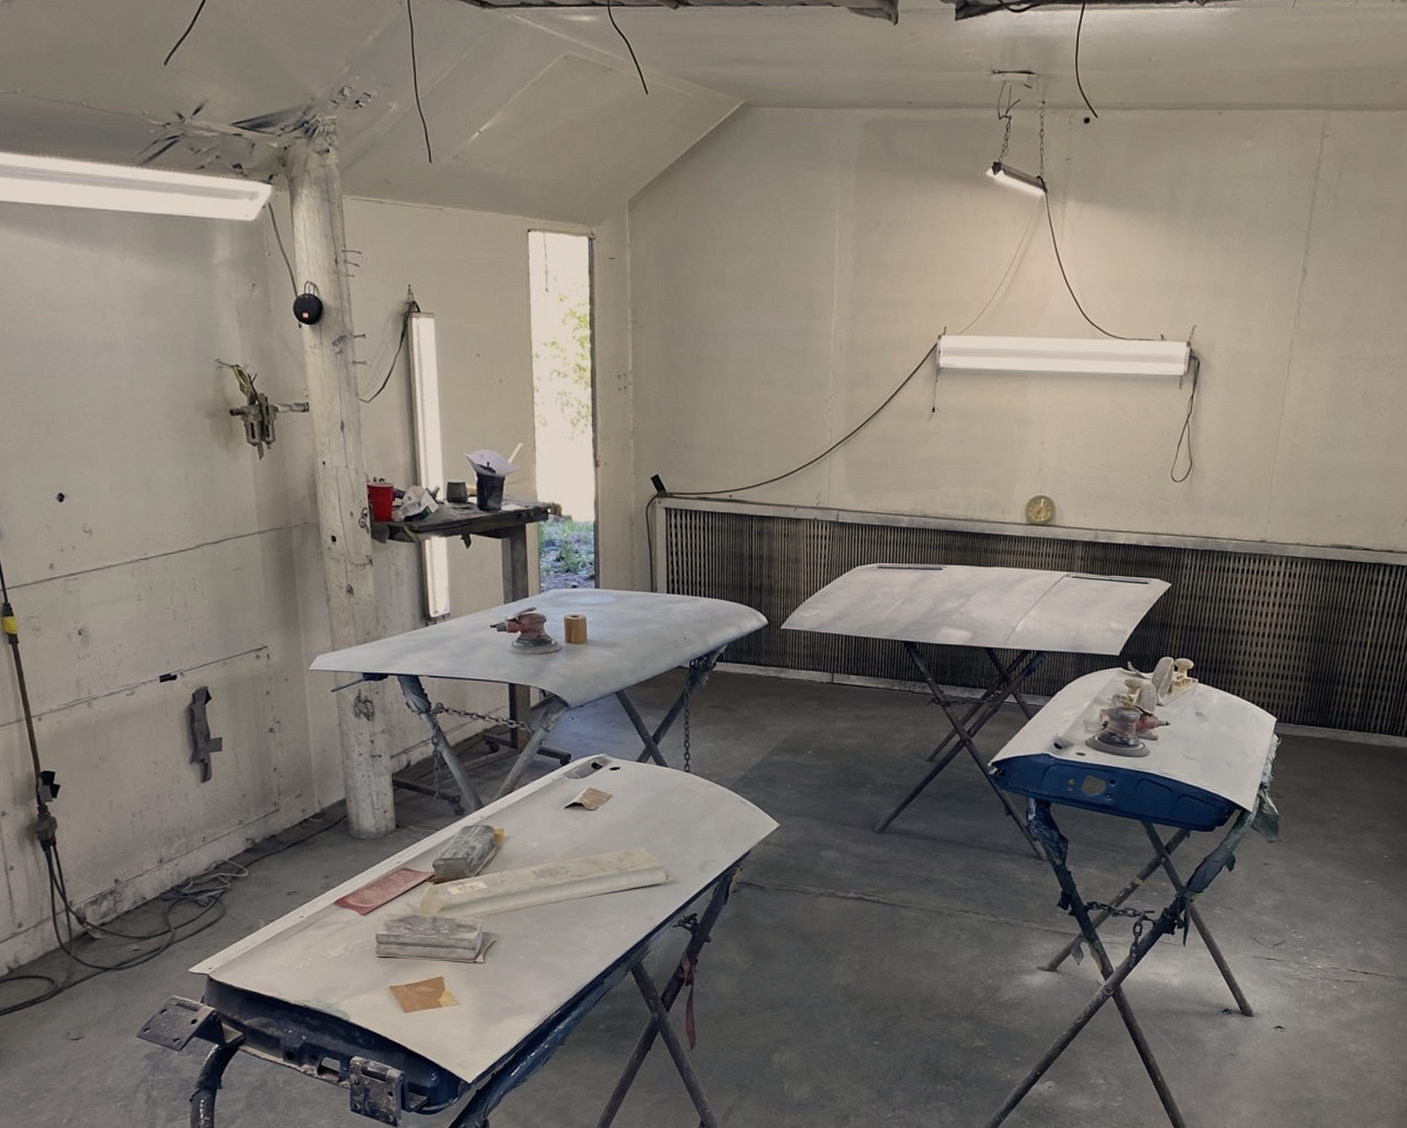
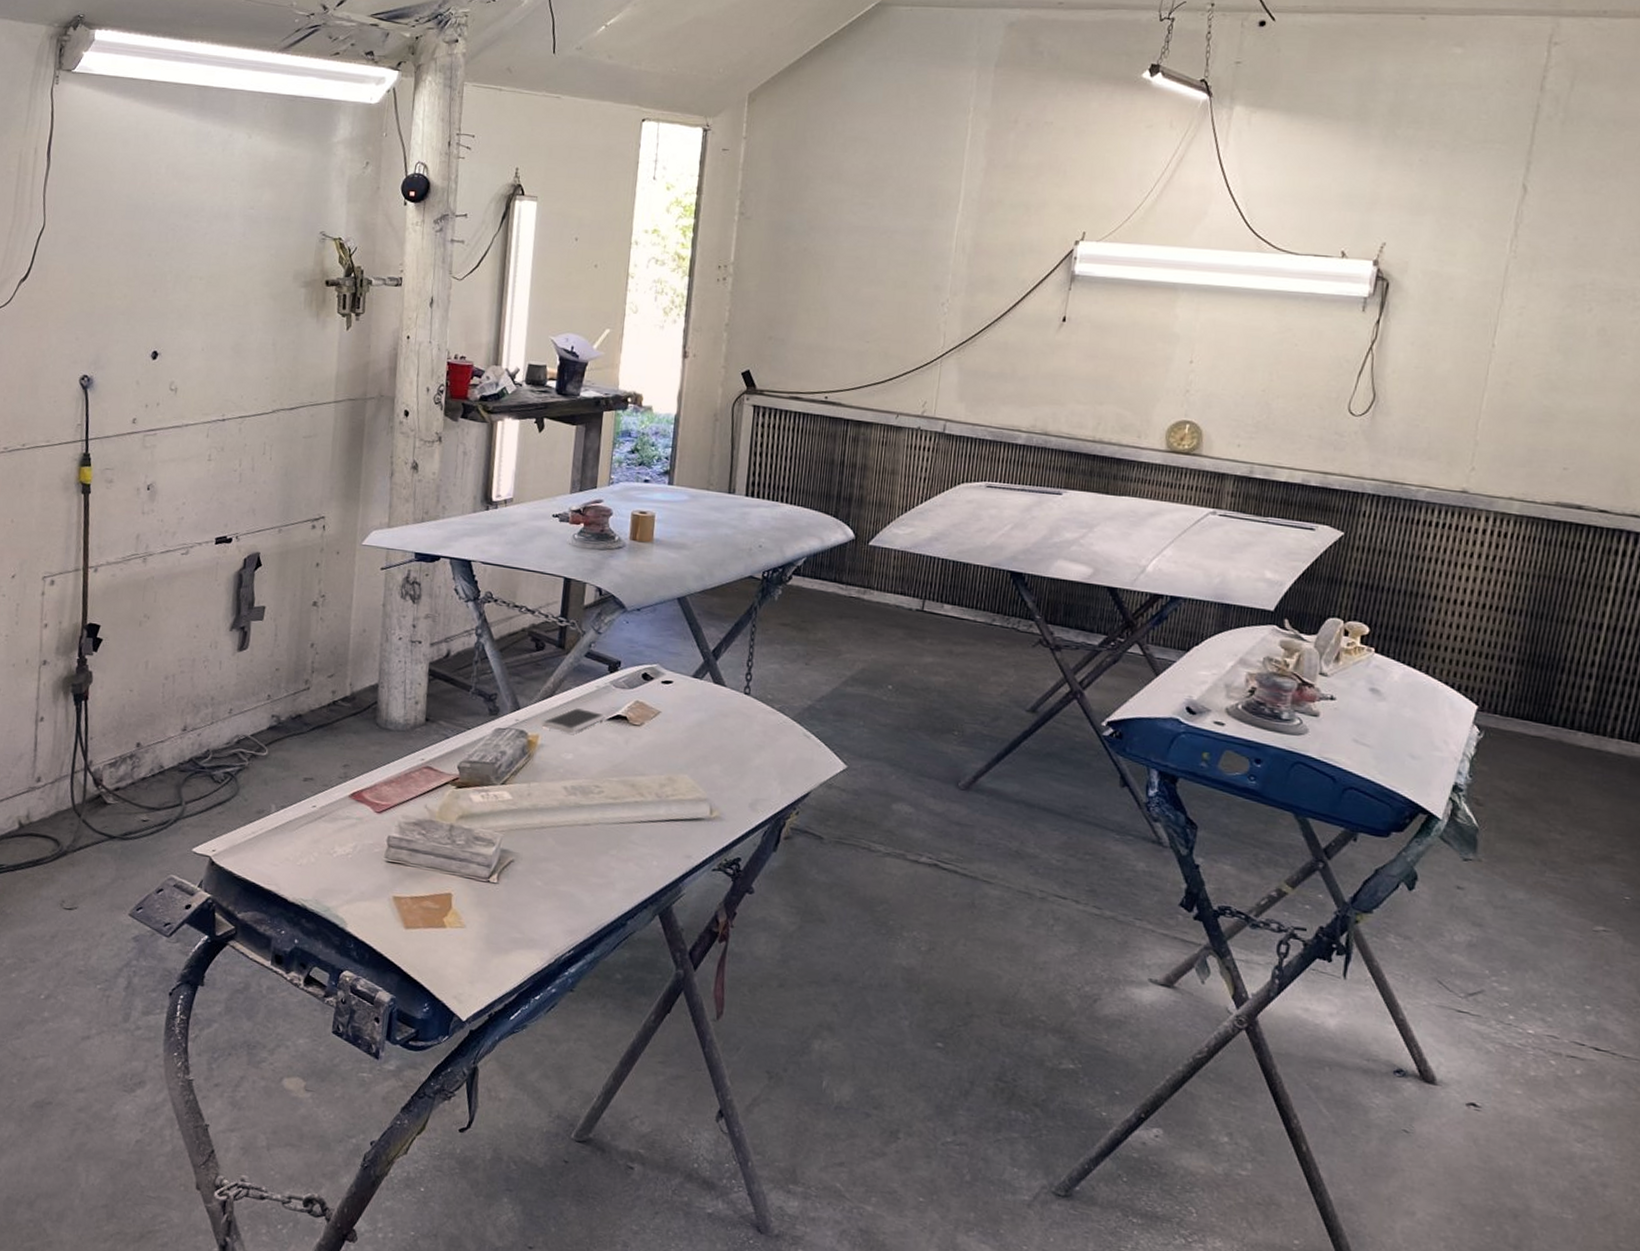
smartphone: none [504,801,563,824] -> present [541,708,606,734]

